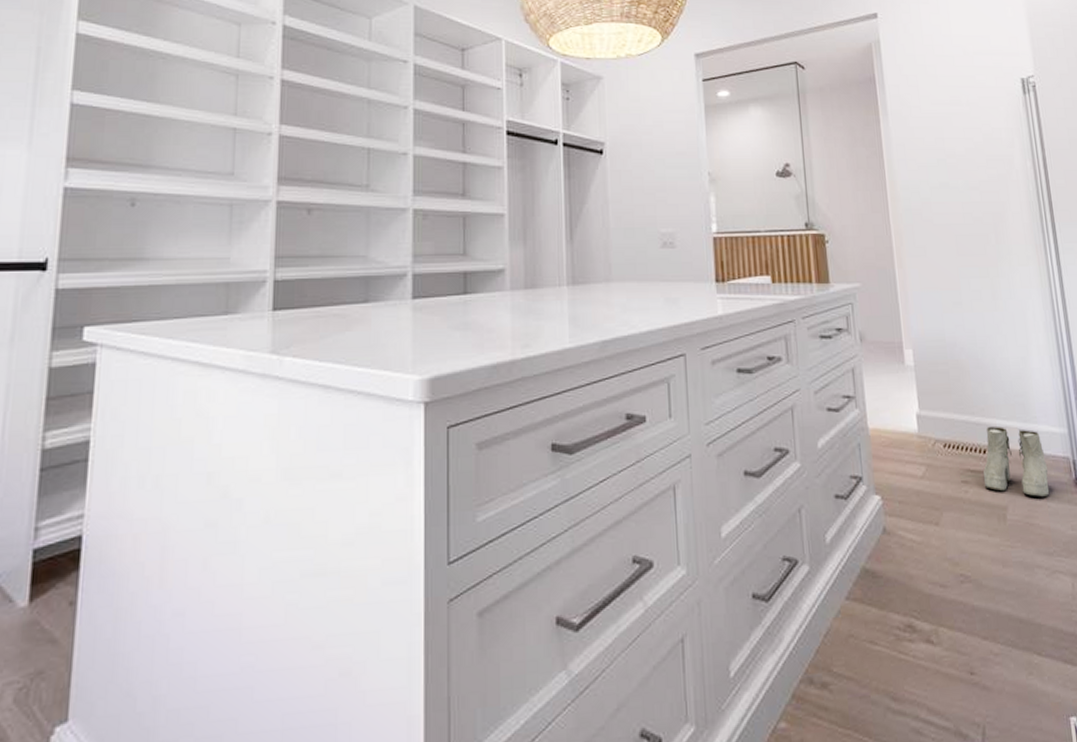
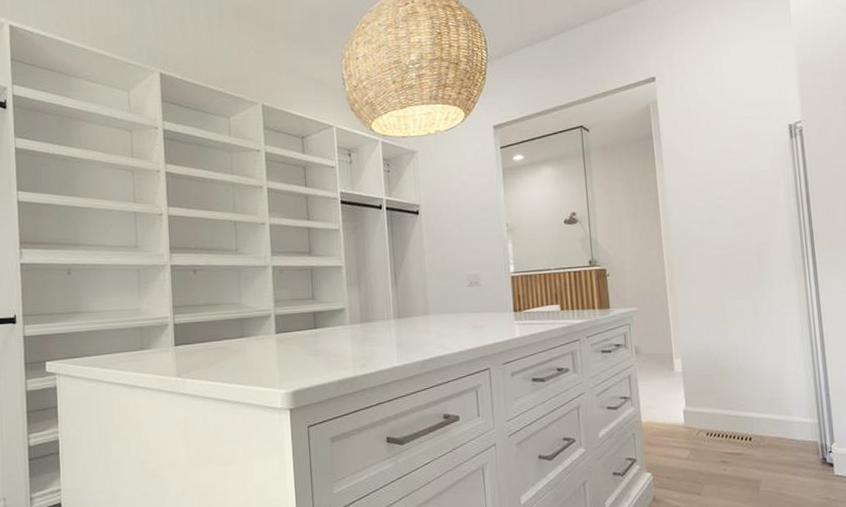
boots: present [983,427,1050,497] -> none [740,418,799,473]

